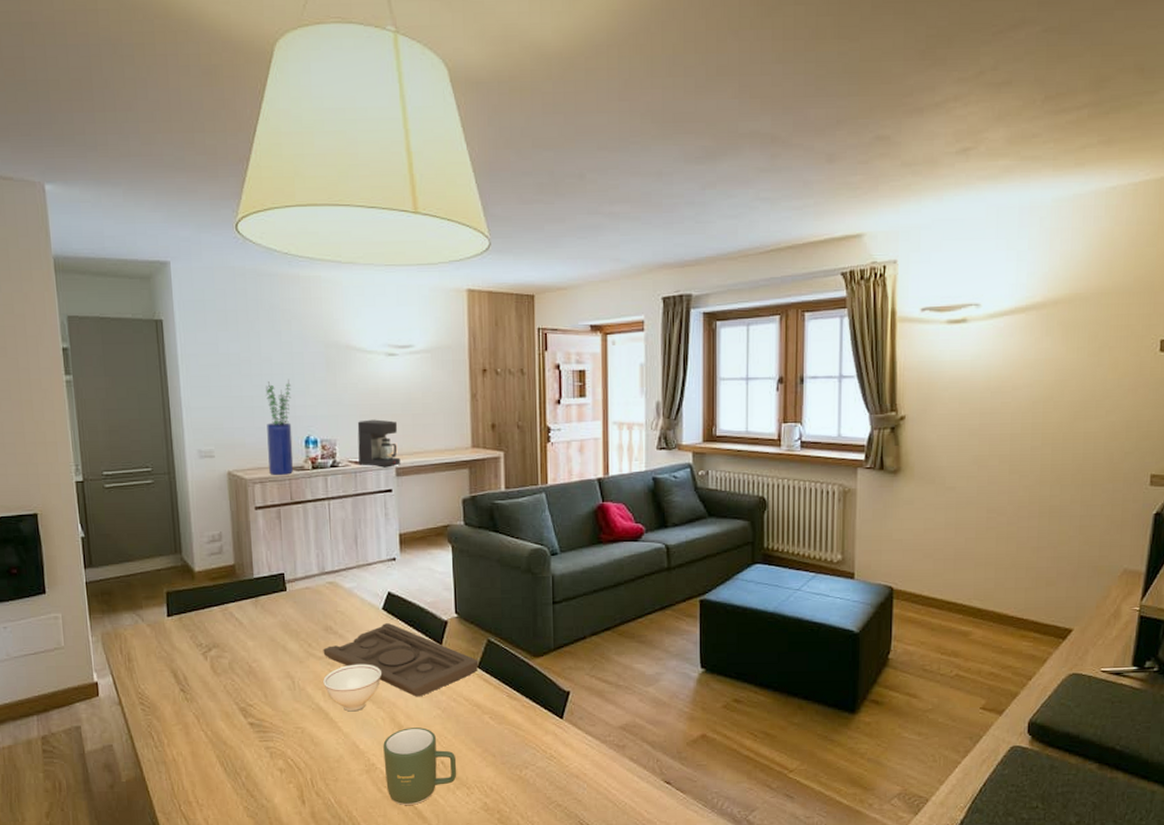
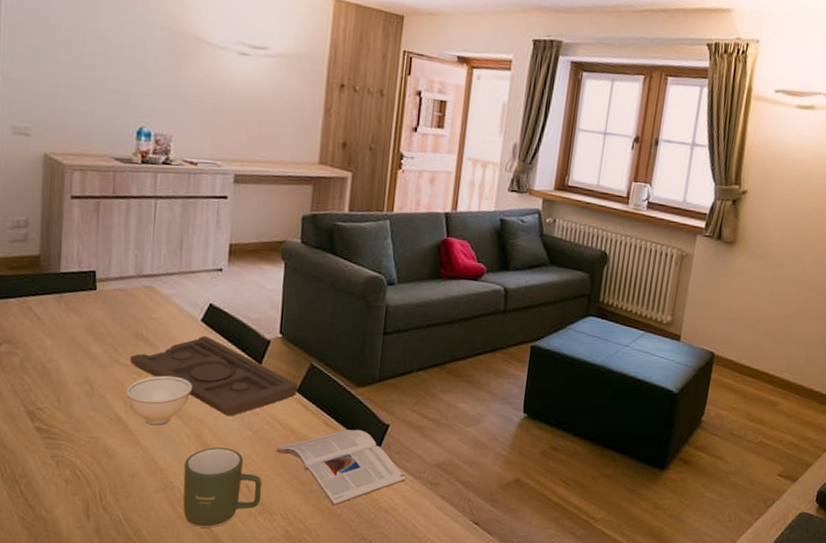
vase: present [266,379,294,476] -> none [92,62,128,167]
coffee maker: present [357,419,401,468] -> none [193,119,242,173]
magazine: none [465,698,593,775] -> present [276,429,407,506]

